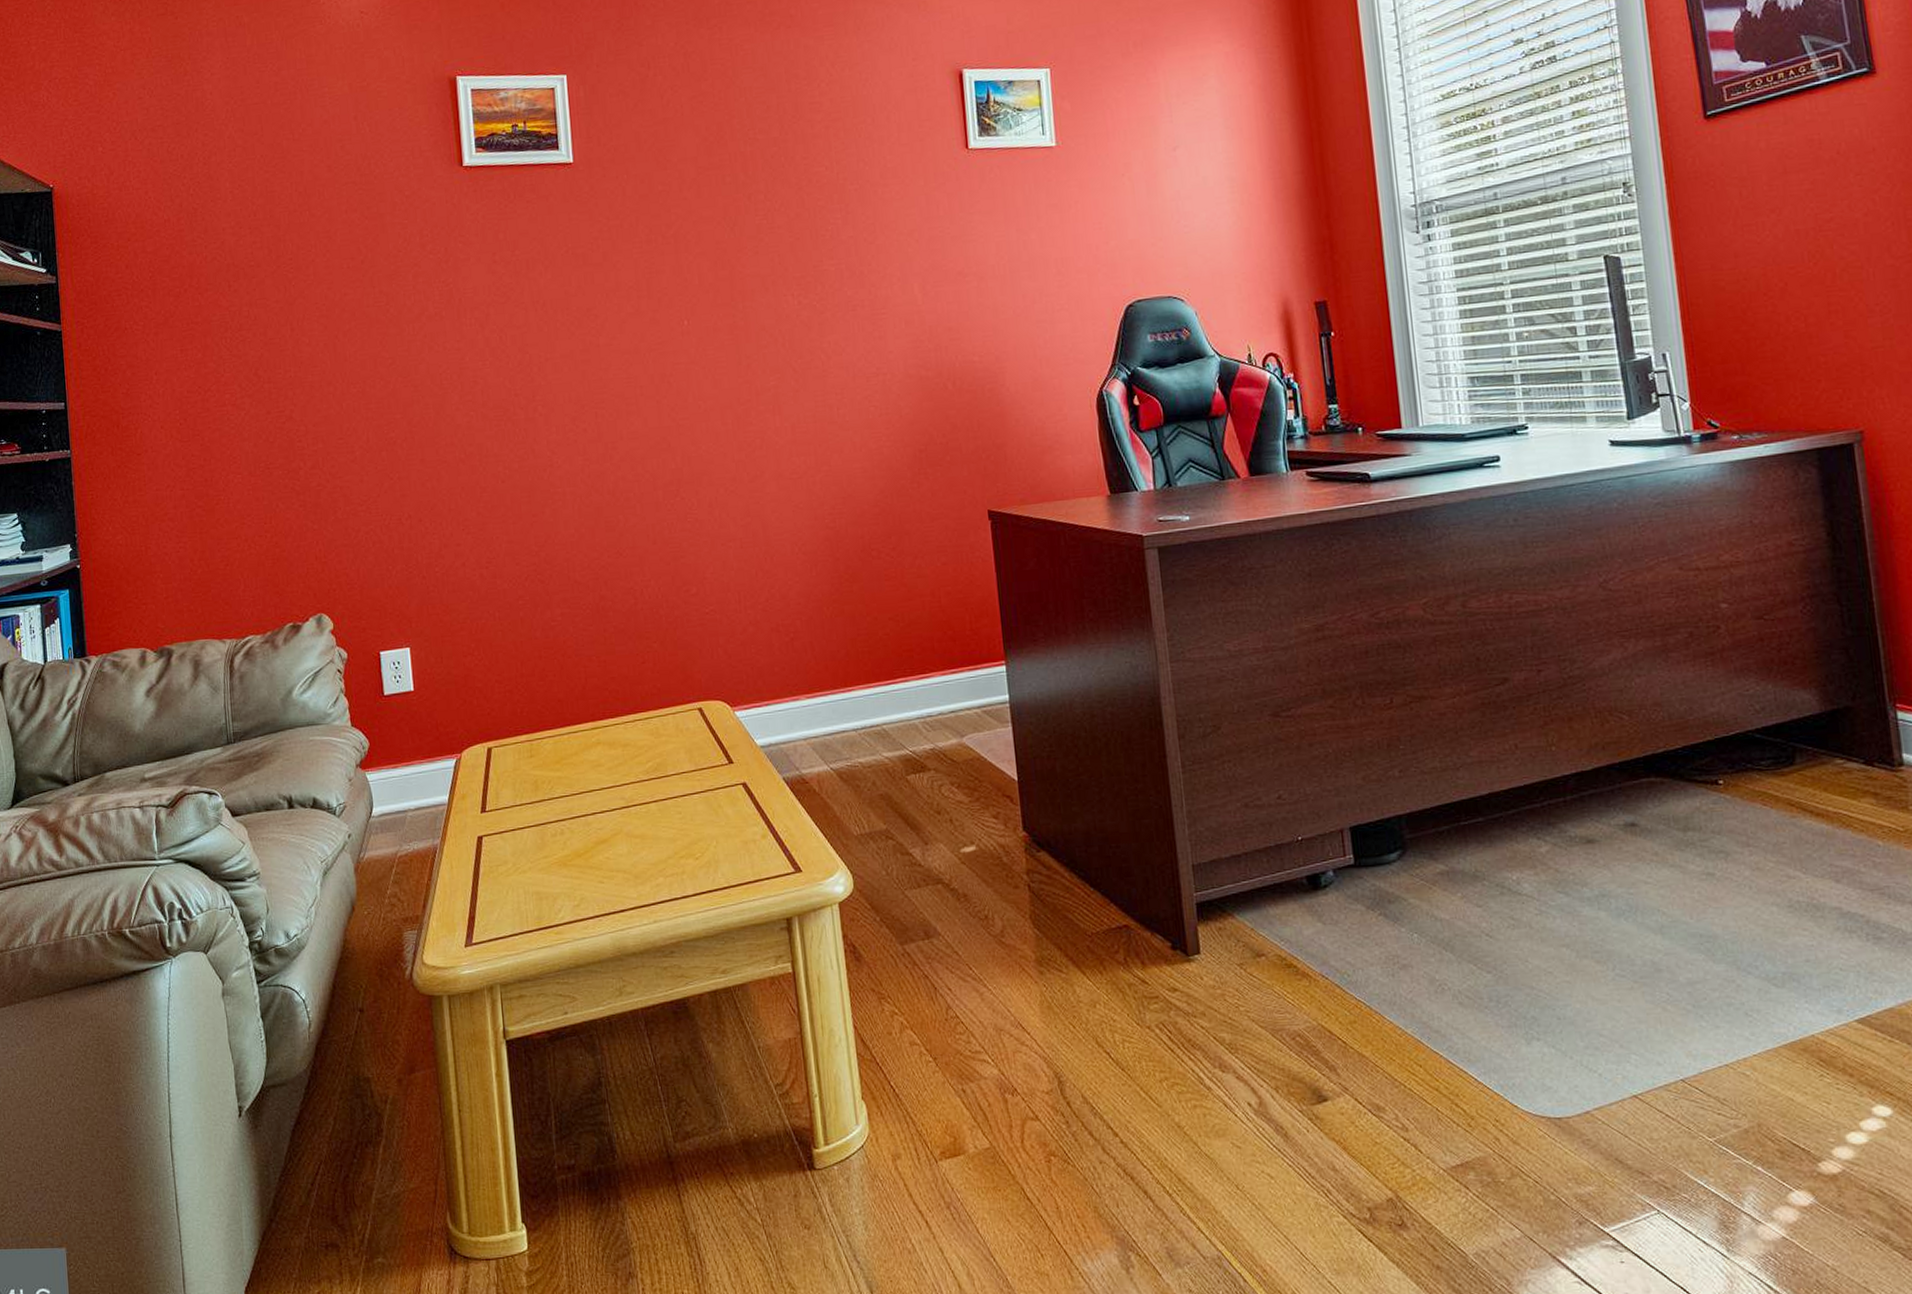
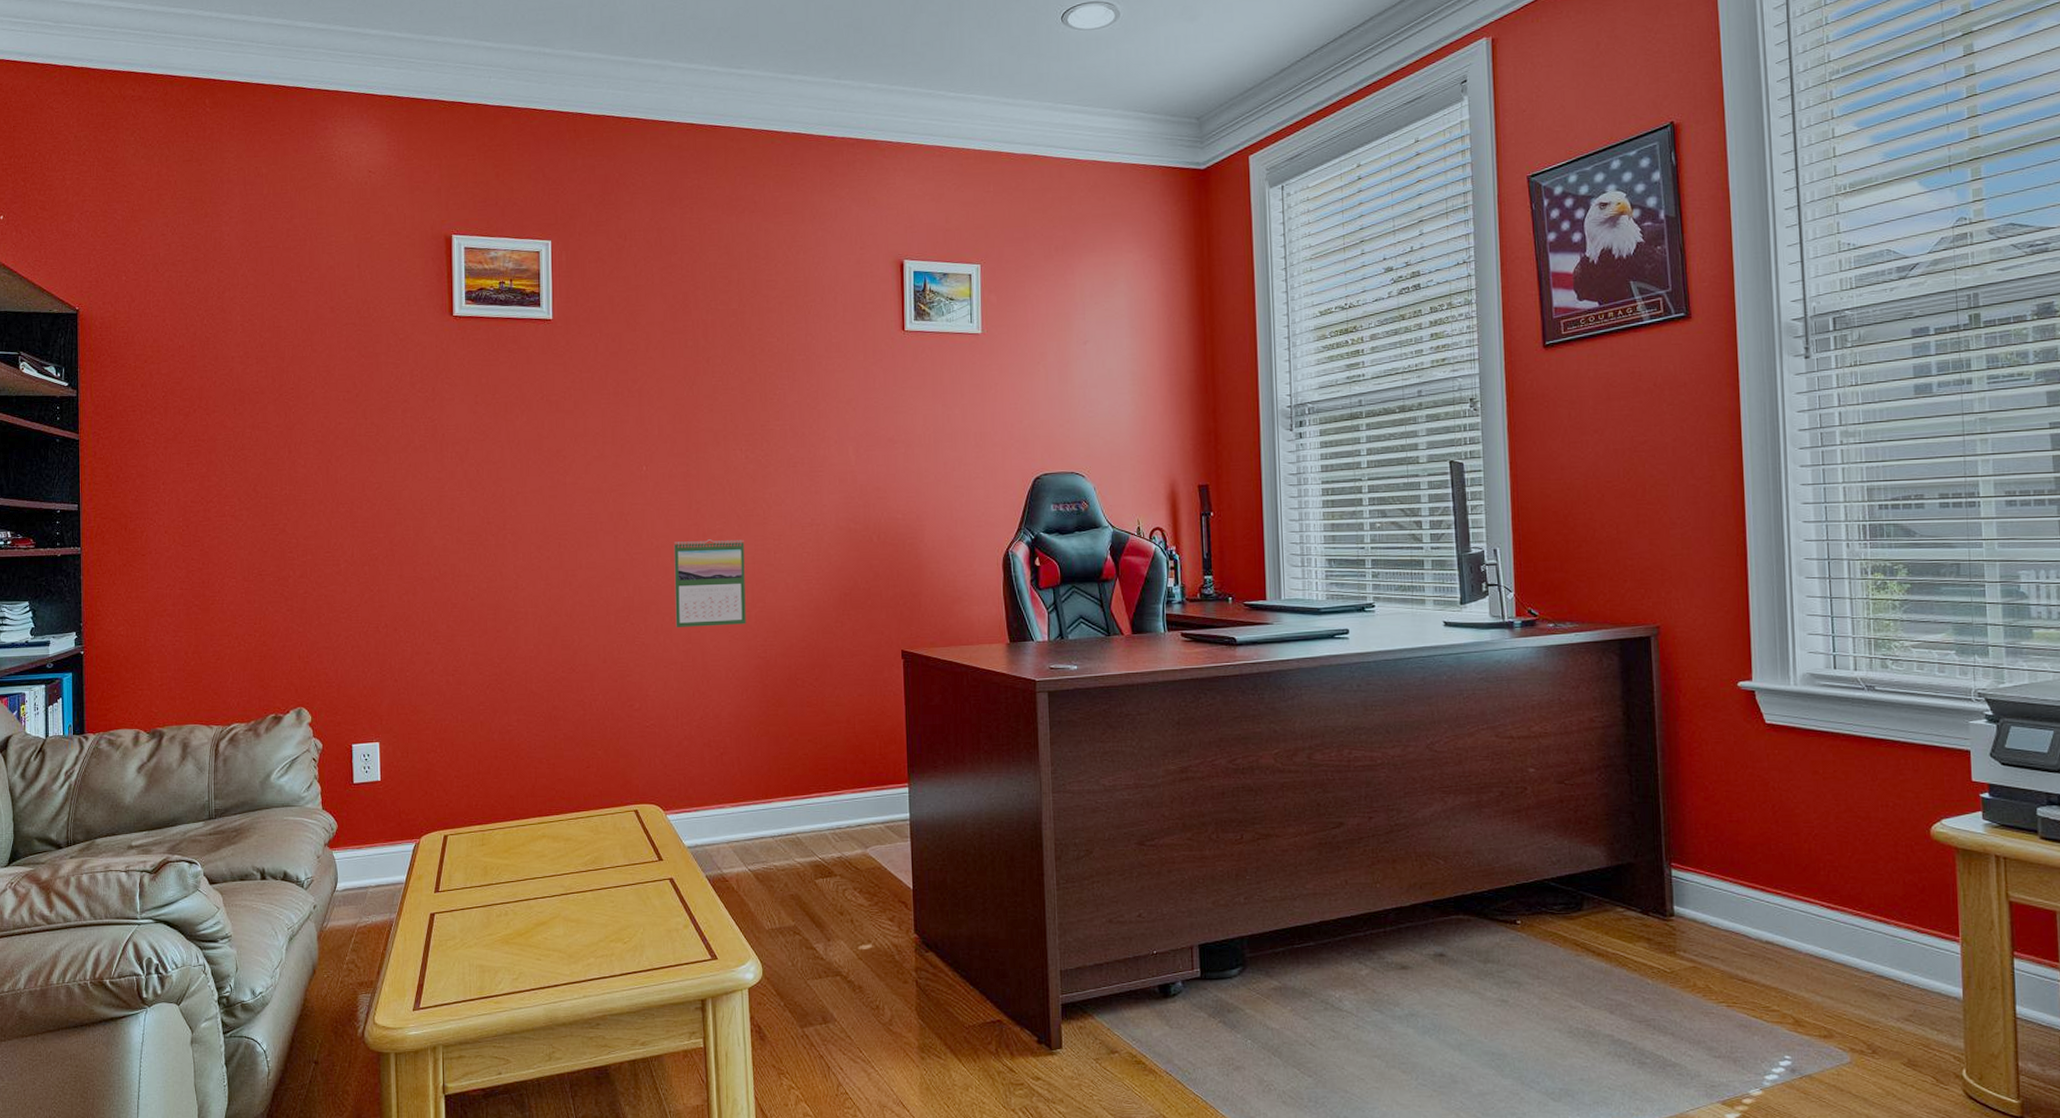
calendar: none [723,396,811,501] -> present [673,539,746,628]

